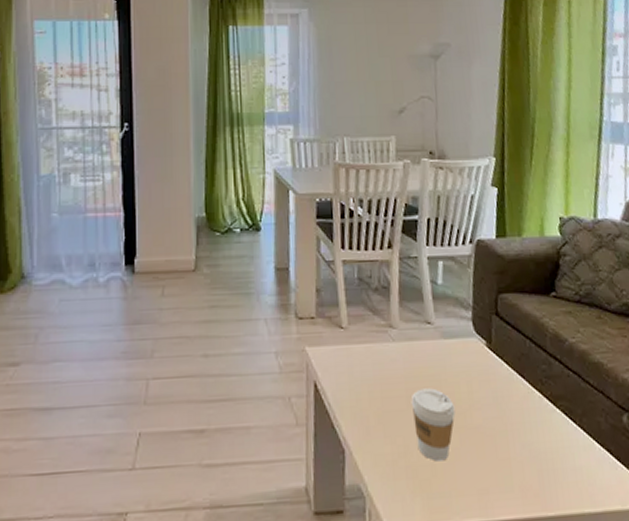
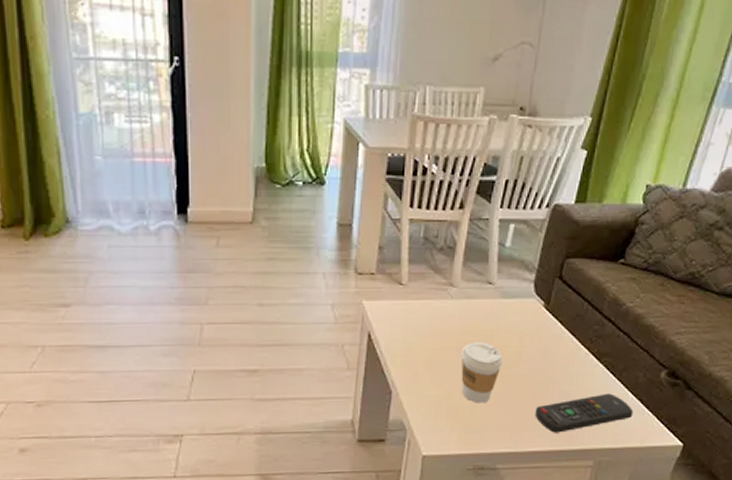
remote control: none [499,443,605,496] -> present [535,393,634,433]

